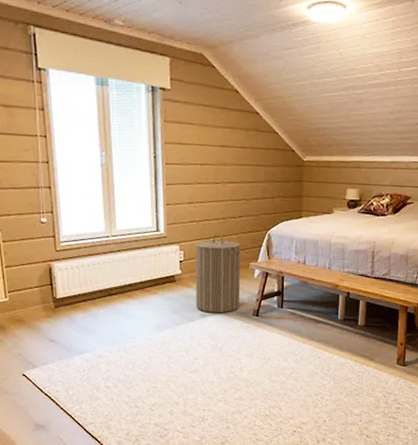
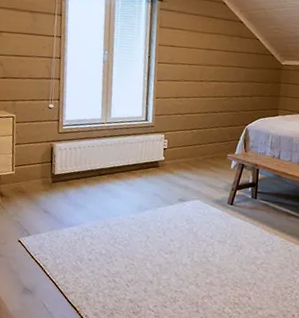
laundry hamper: present [195,234,241,313] -> none [175,126,220,200]

